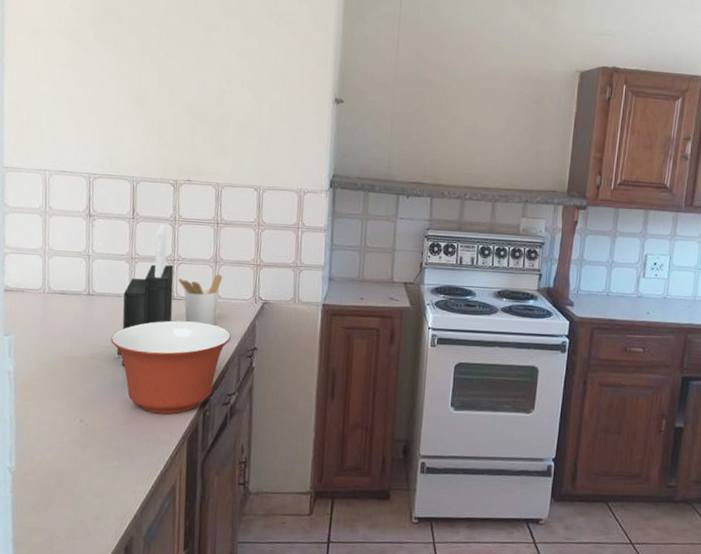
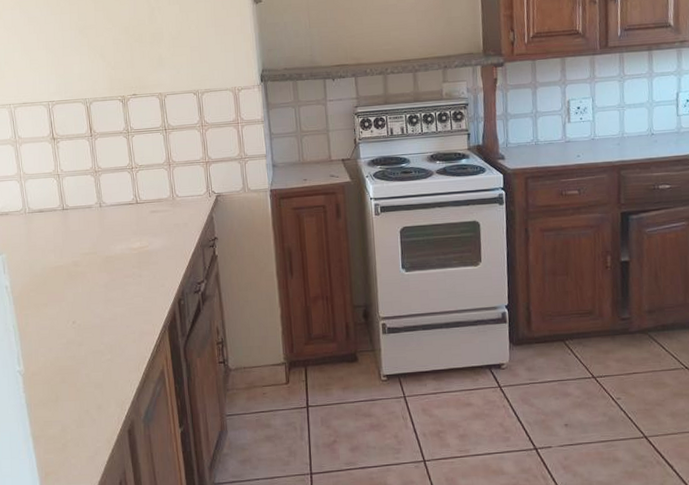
mixing bowl: present [110,320,231,414] -> none [88,221,193,308]
knife block: present [116,224,174,367] -> none [93,137,139,270]
utensil holder: present [177,273,223,326] -> none [138,175,178,223]

